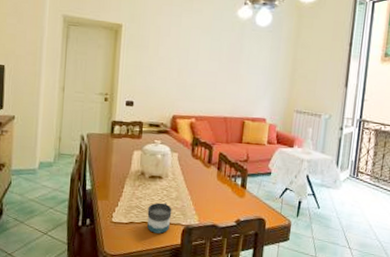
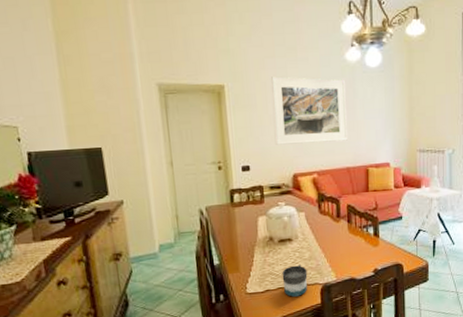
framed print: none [160,23,234,92] -> present [271,76,348,145]

